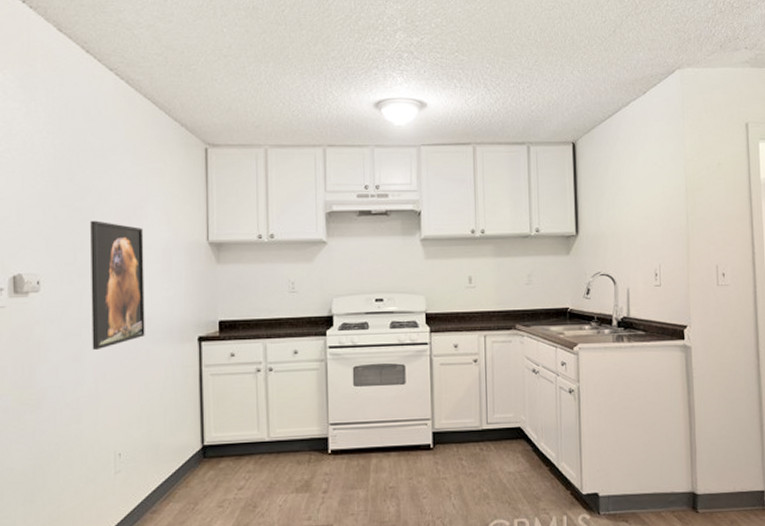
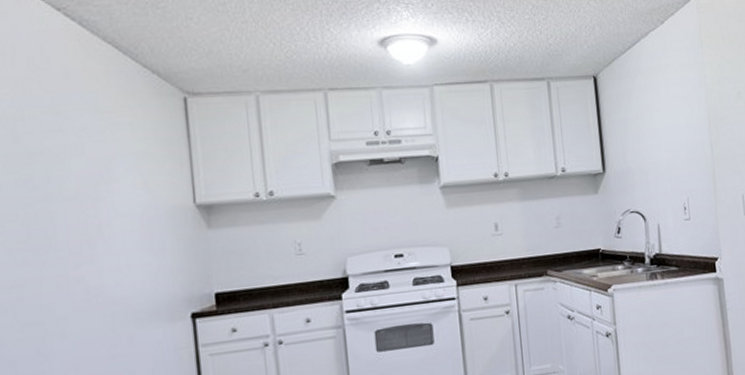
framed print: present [90,220,145,351] -> none [45,188,126,341]

